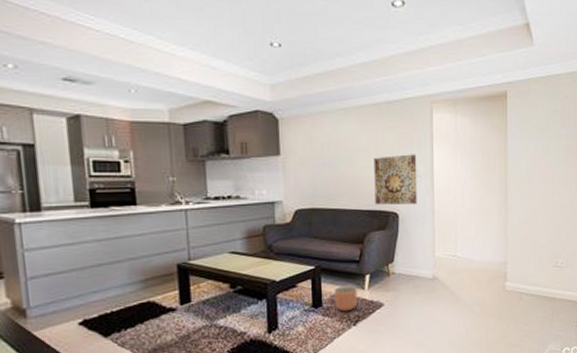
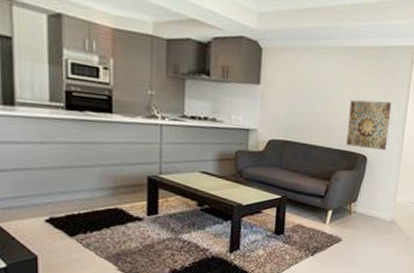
planter: present [334,285,358,312] -> none [296,217,319,242]

